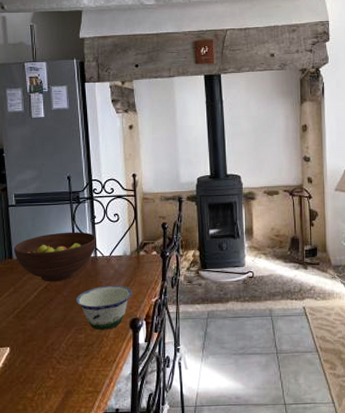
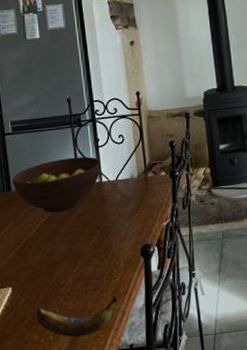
banana: none [31,363,106,398] -> present [36,295,118,338]
bowl: present [75,285,133,330] -> none [81,210,142,261]

